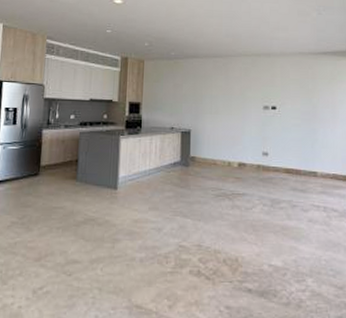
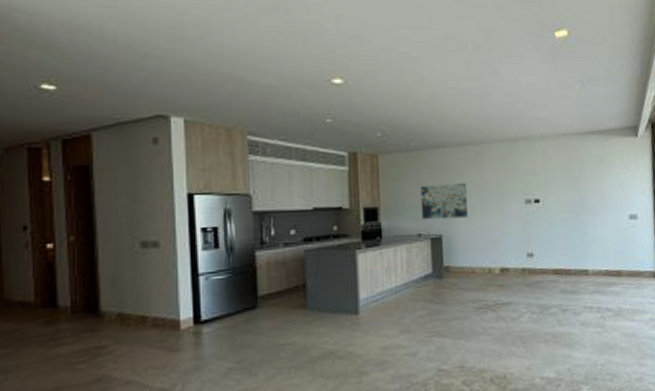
wall art: none [175,87,215,117] -> present [420,182,468,220]

